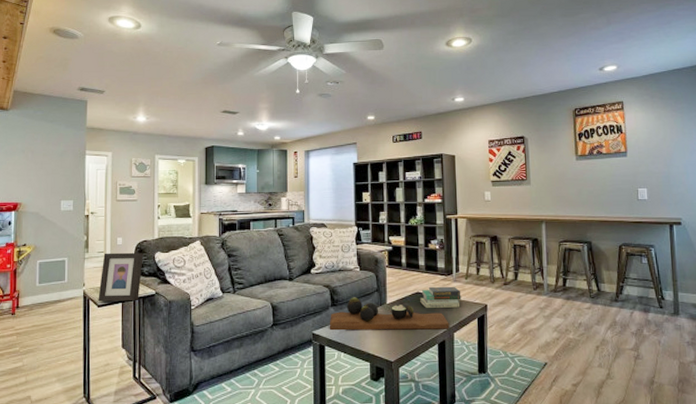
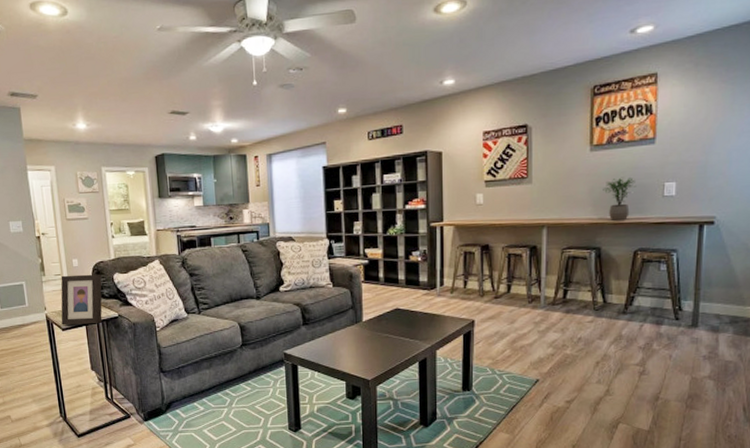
decorative tray: present [329,297,449,331] -> none [301,315,432,350]
books: present [420,286,461,309] -> none [399,301,446,326]
potted plant: none [589,182,616,220] -> present [603,177,636,222]

